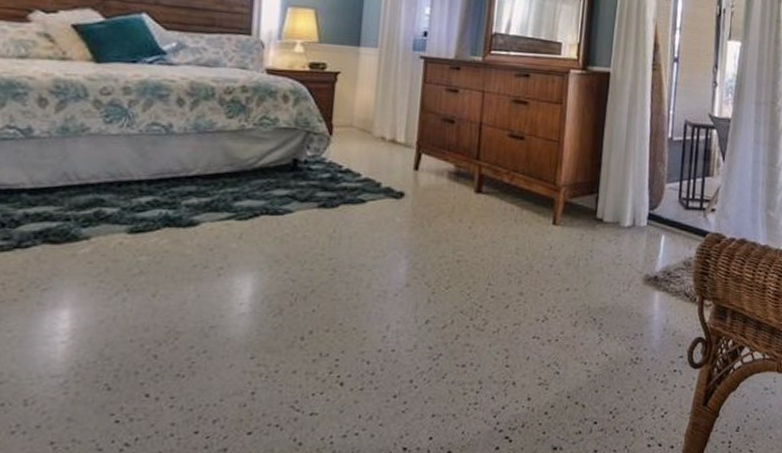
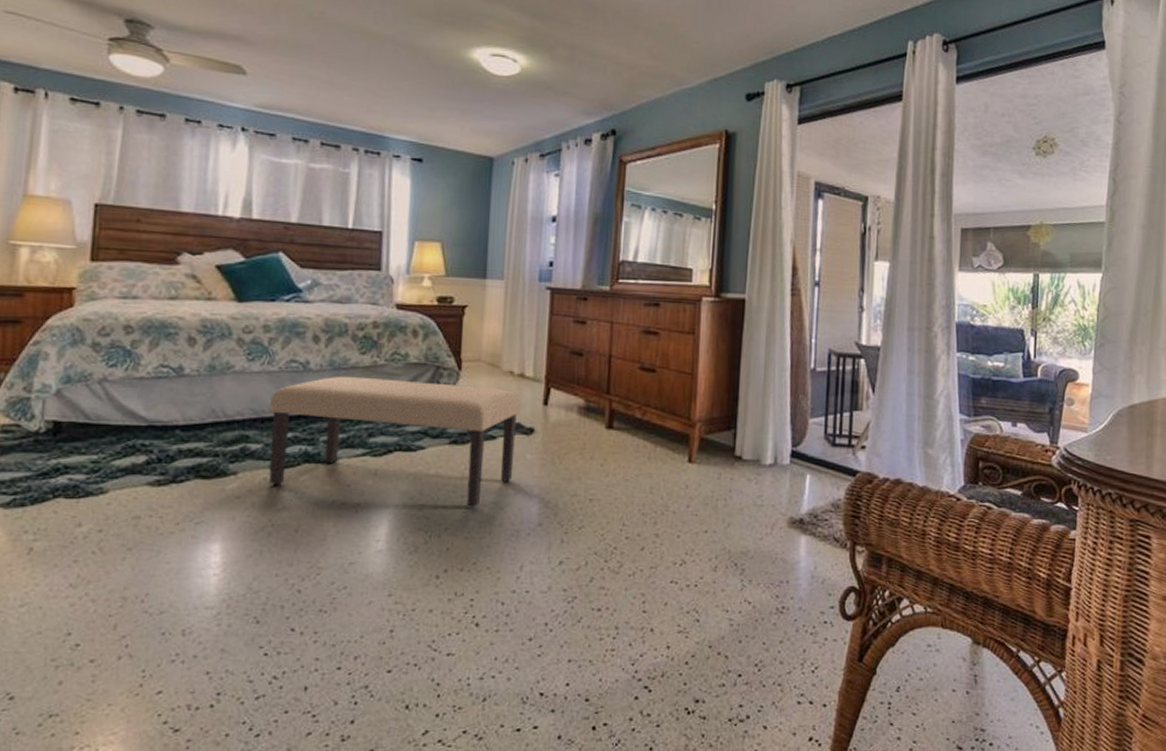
bench: none [125,139,391,269] -> present [269,376,520,507]

